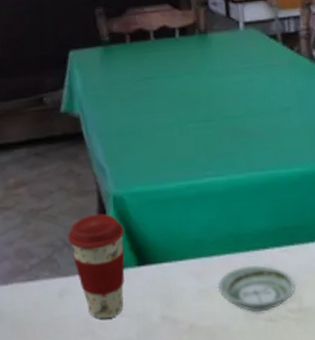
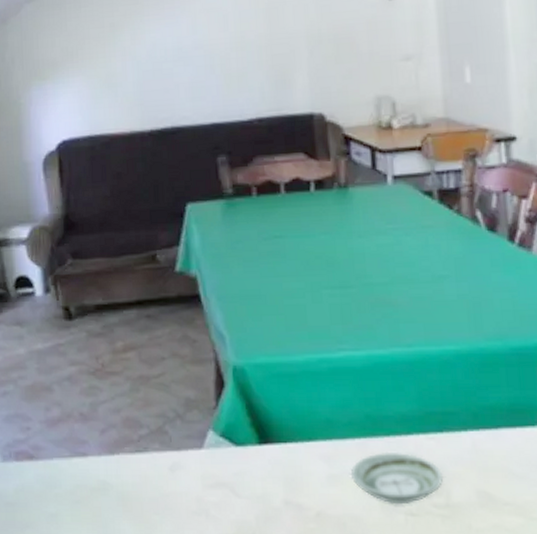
coffee cup: present [67,213,126,319] -> none [180,385,245,499]

